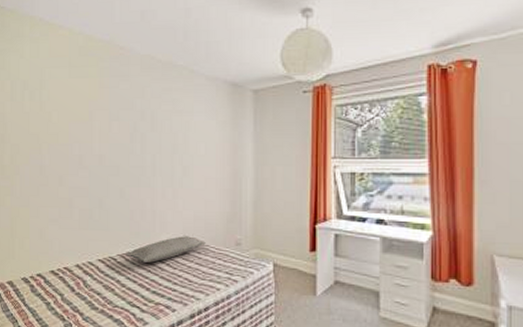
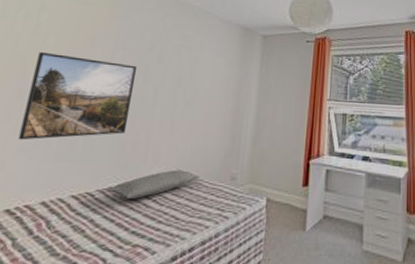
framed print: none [48,129,134,212] -> present [18,51,137,140]

